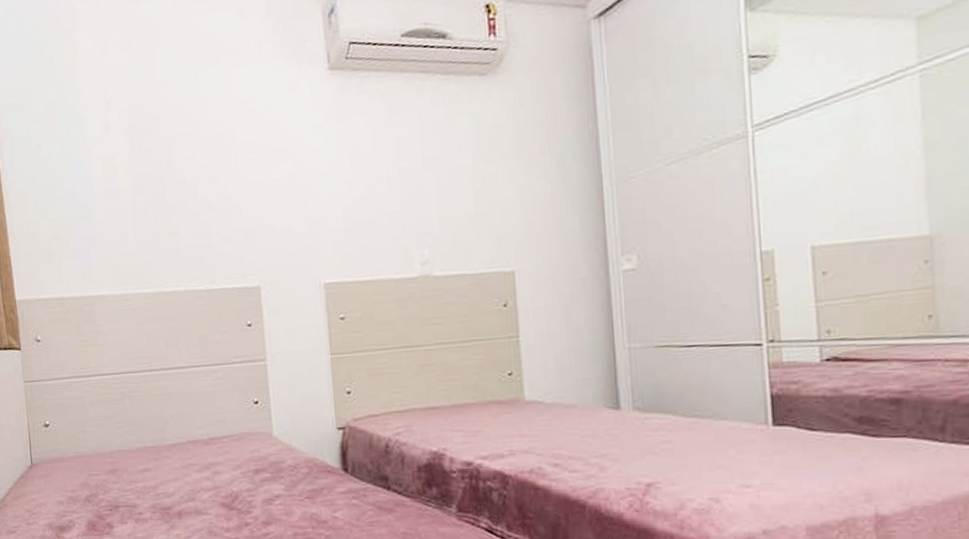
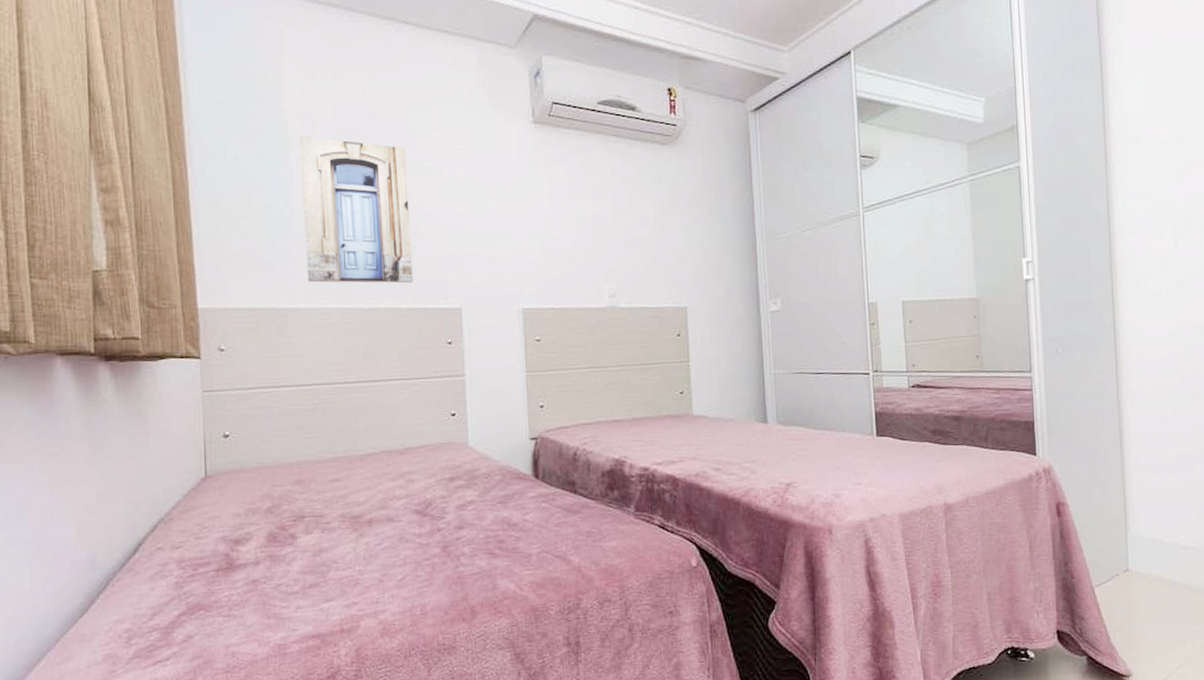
wall art: none [94,115,210,268] -> present [298,136,413,284]

